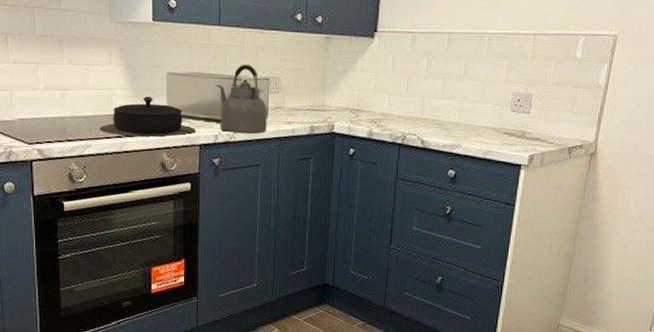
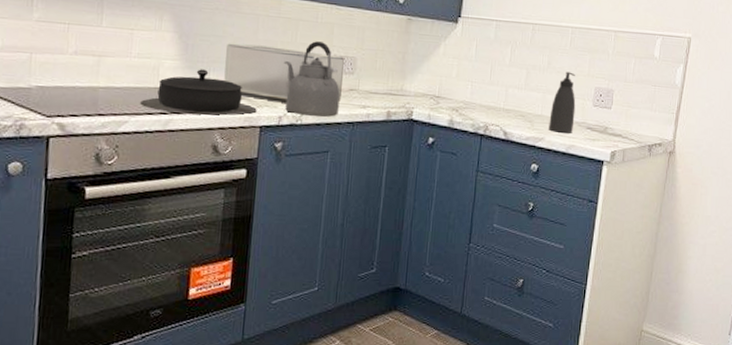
soap dispenser: none [465,78,493,139] -> present [549,71,576,133]

